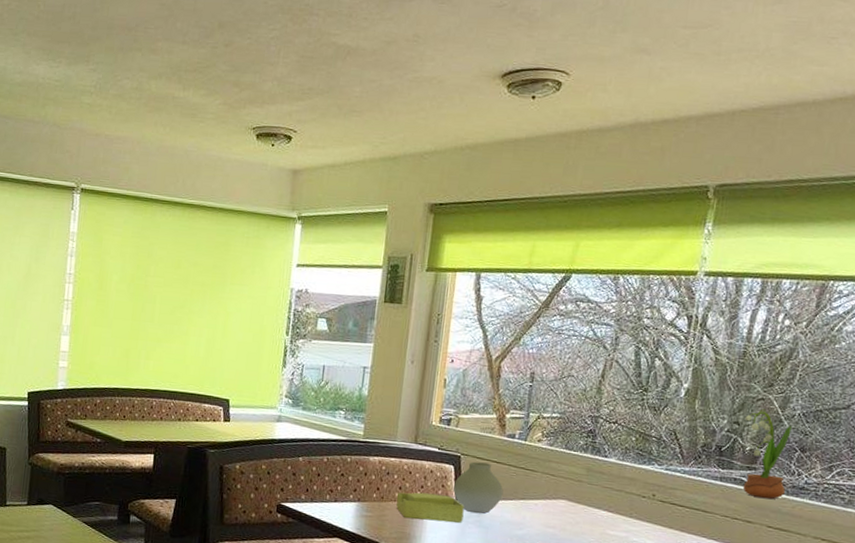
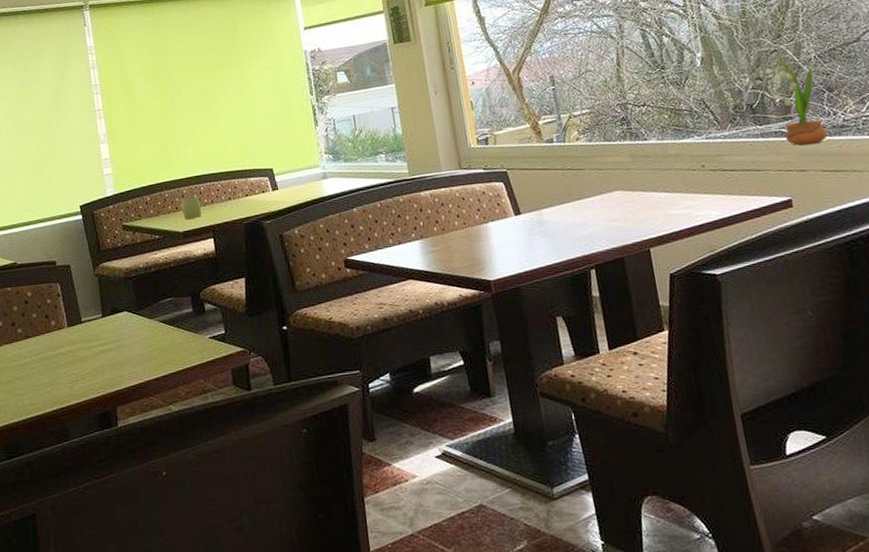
mug: none [128,409,149,431] -> present [180,196,201,219]
napkin holder: present [396,492,465,523] -> none [457,212,527,244]
vase: present [453,462,504,514] -> none [508,172,559,225]

